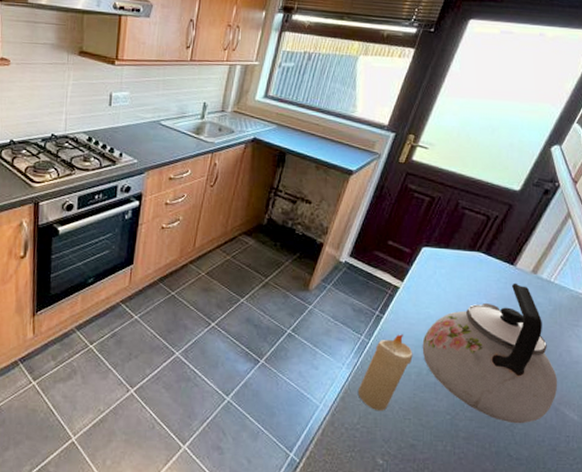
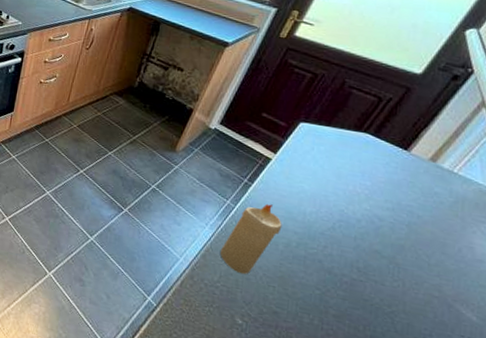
kettle: present [422,283,558,424] -> none [292,168,455,314]

